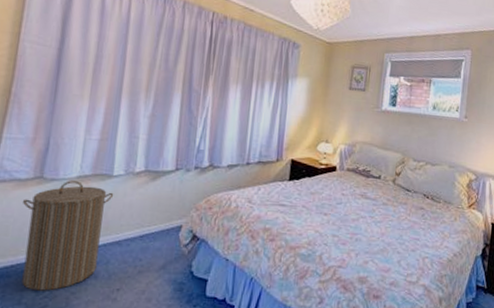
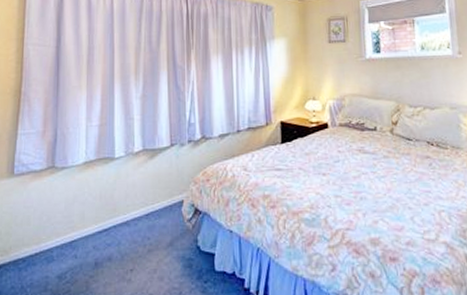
laundry hamper: present [22,180,114,291] -> none [39,167,118,276]

